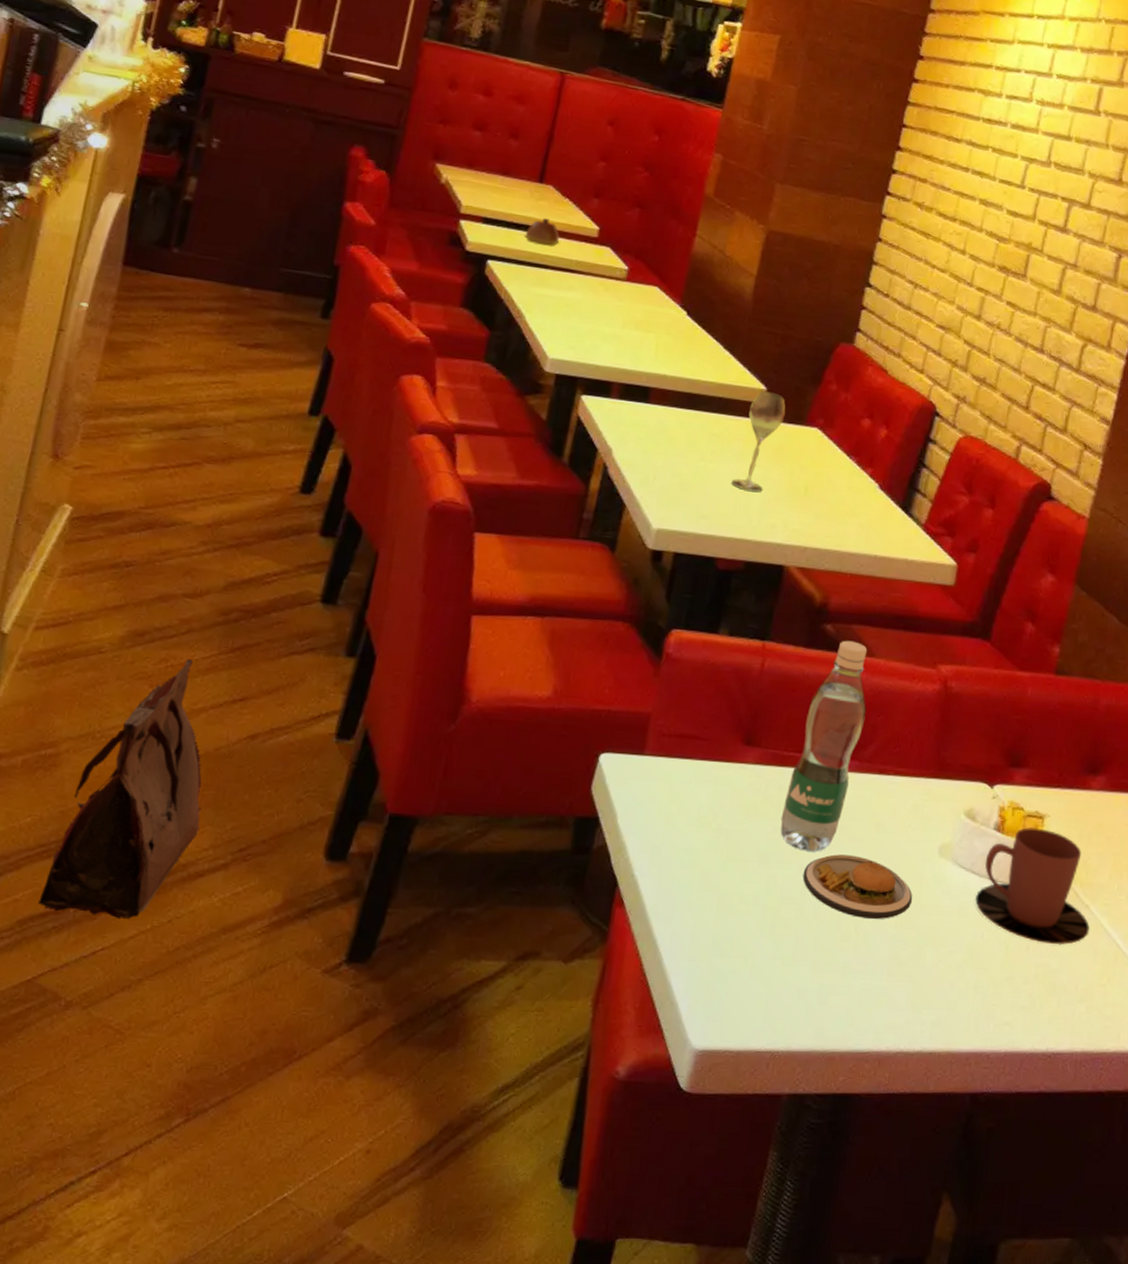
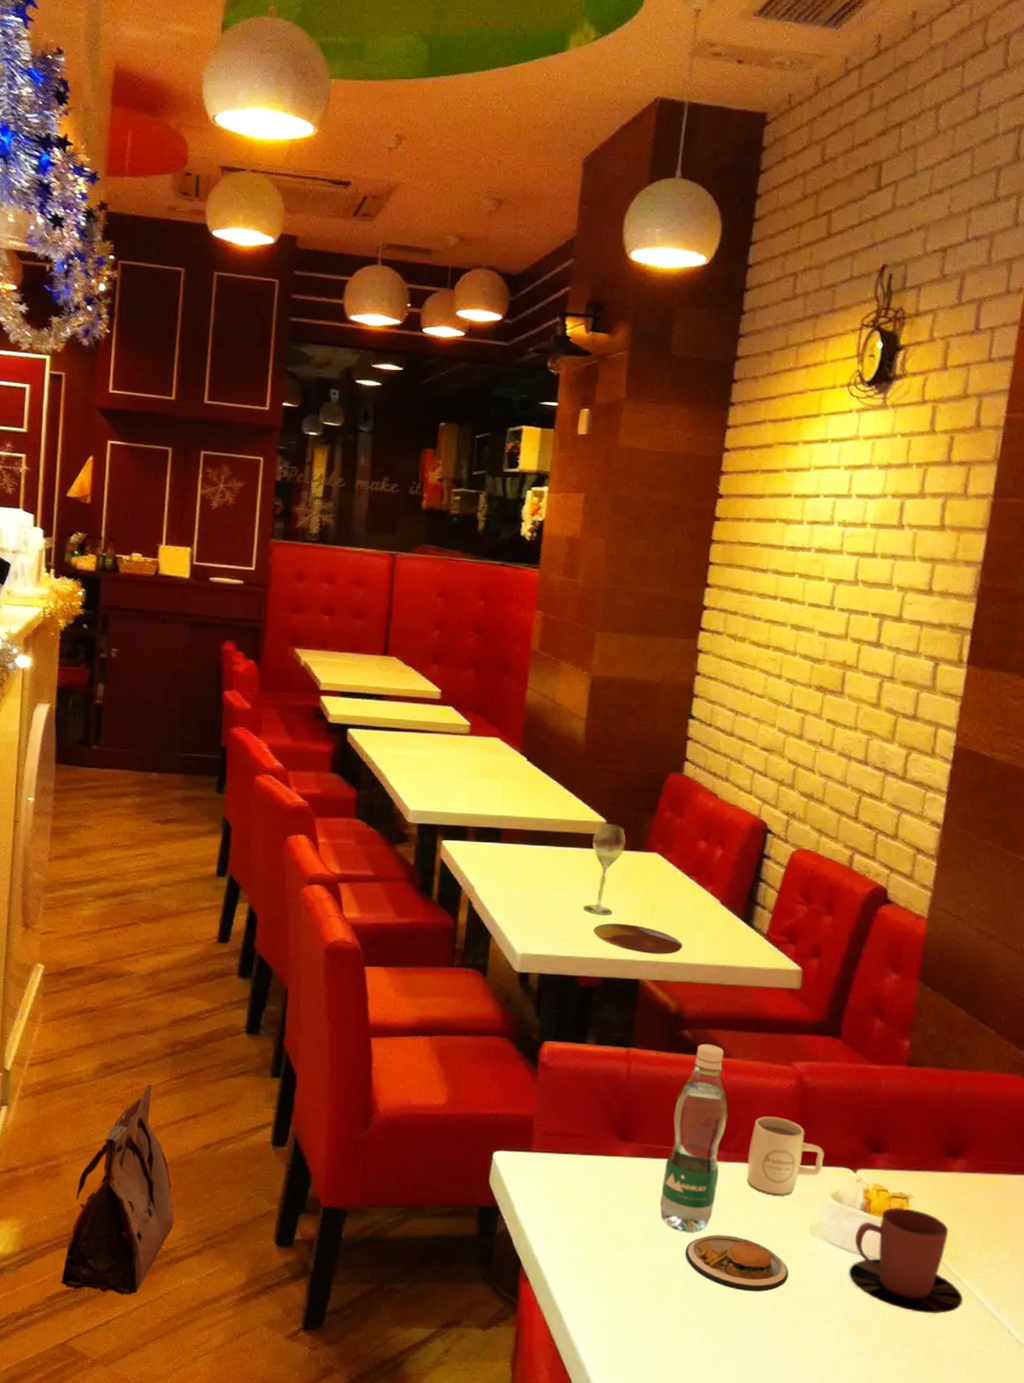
sugar bowl: present [524,218,560,248] -> none [377,687,408,712]
plate: none [740,501,835,540] -> present [593,923,683,954]
mug: none [877,723,962,812] -> present [746,1116,824,1196]

